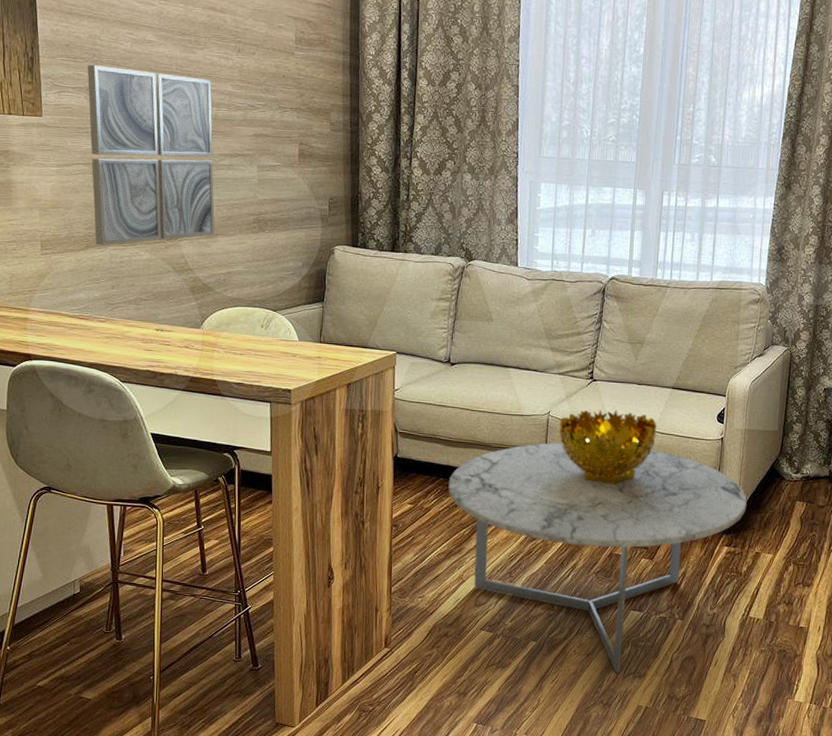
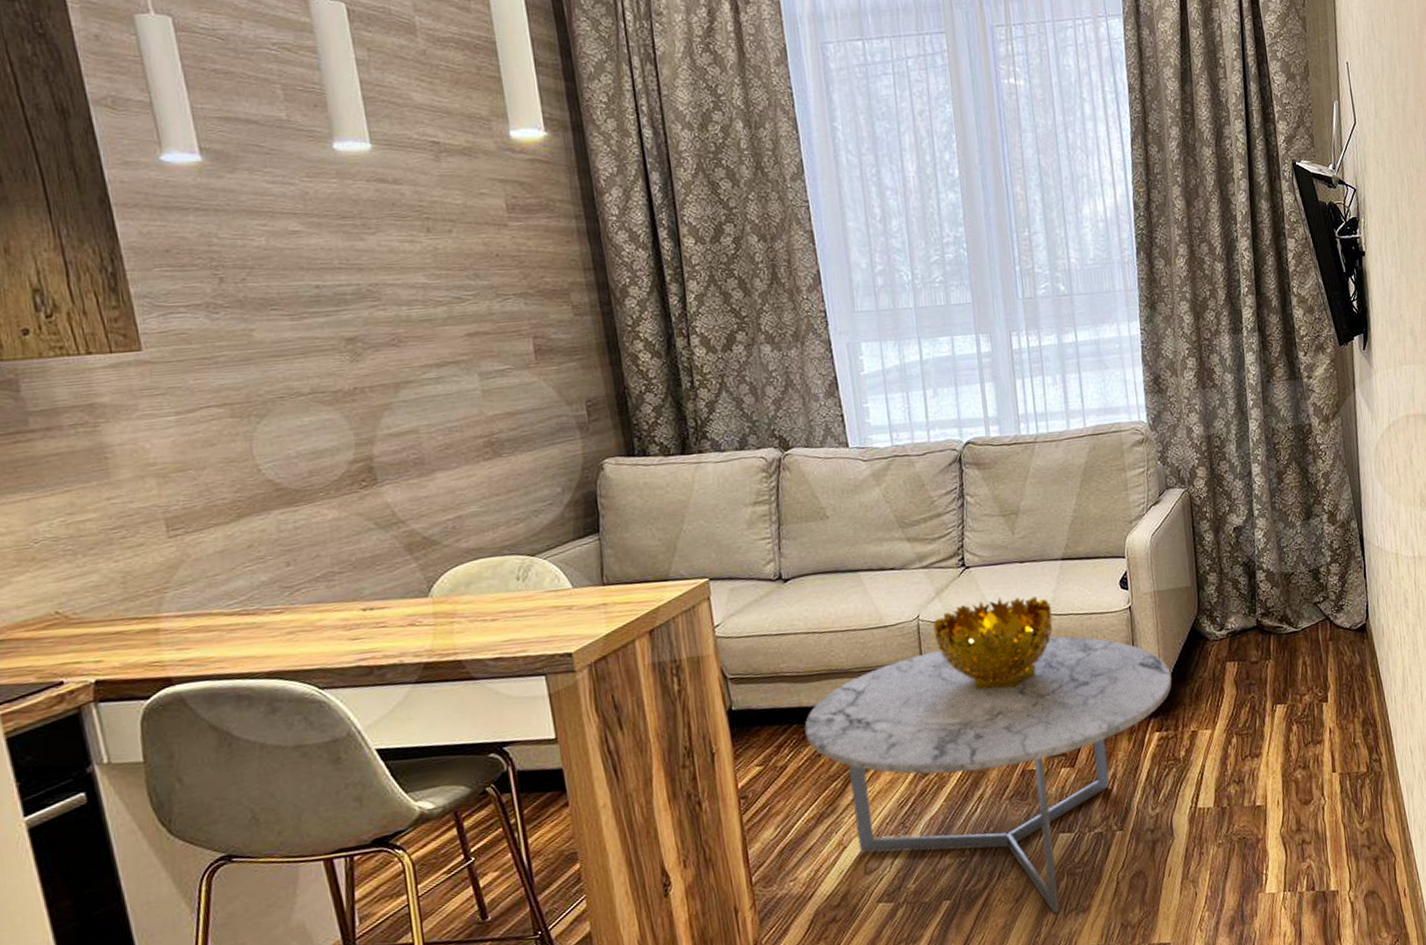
wall art: present [87,65,215,245] -> none [202,271,430,511]

